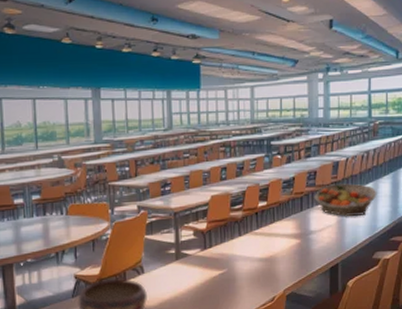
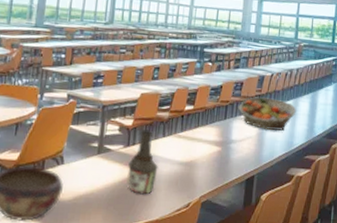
bottle: none [208,229,239,294] -> present [127,128,159,195]

